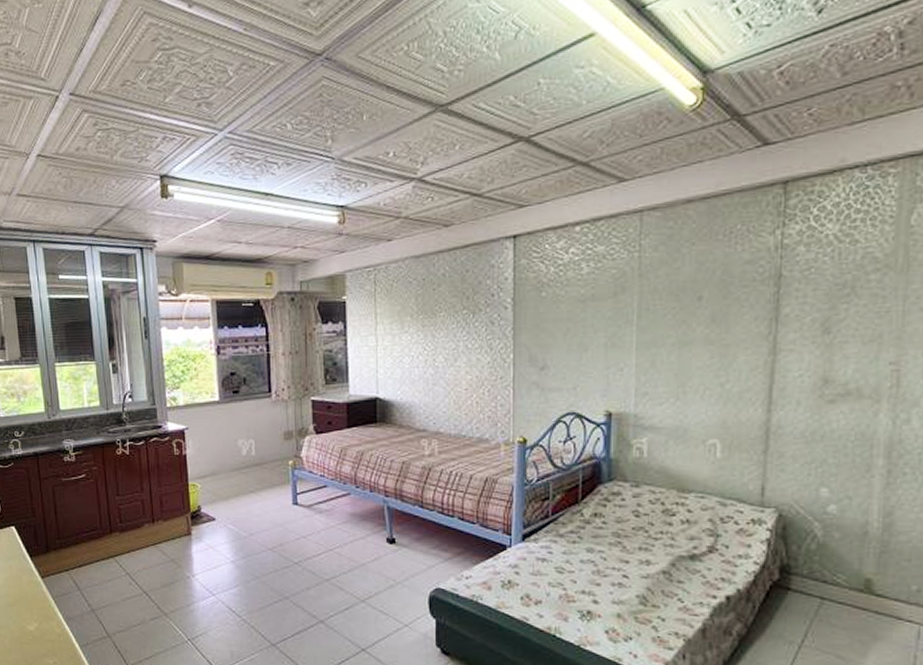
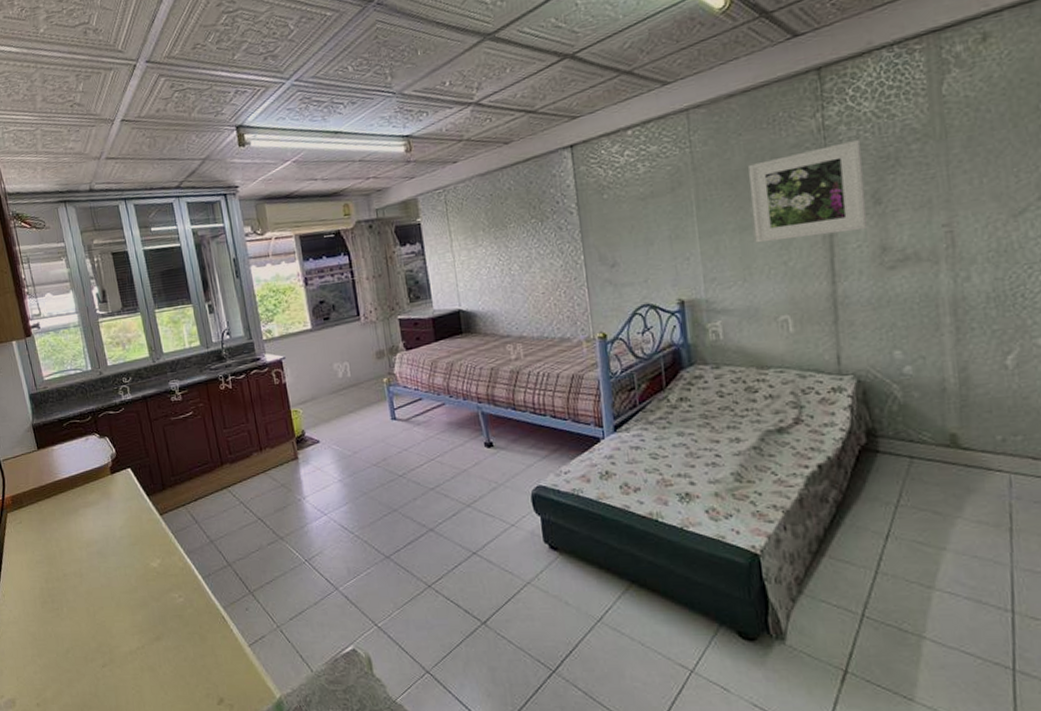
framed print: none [694,263,818,361] -> present [748,140,868,243]

